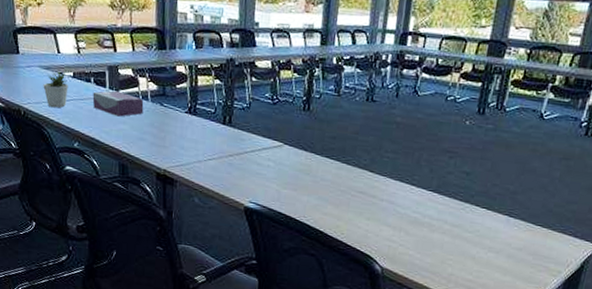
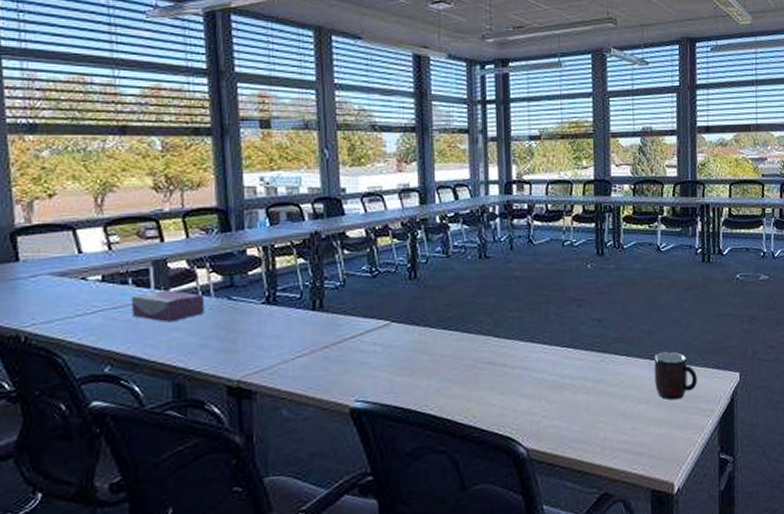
potted plant: present [43,71,69,108] -> none [56,276,95,326]
mug: none [508,211,552,256] -> present [654,351,697,400]

